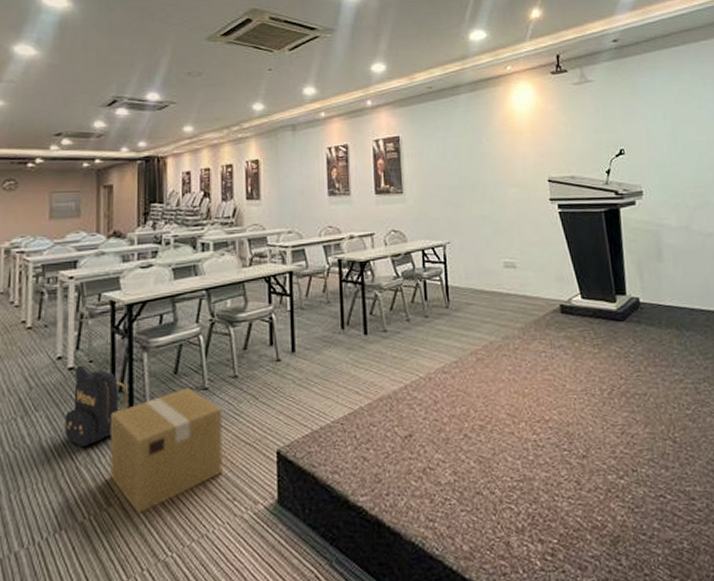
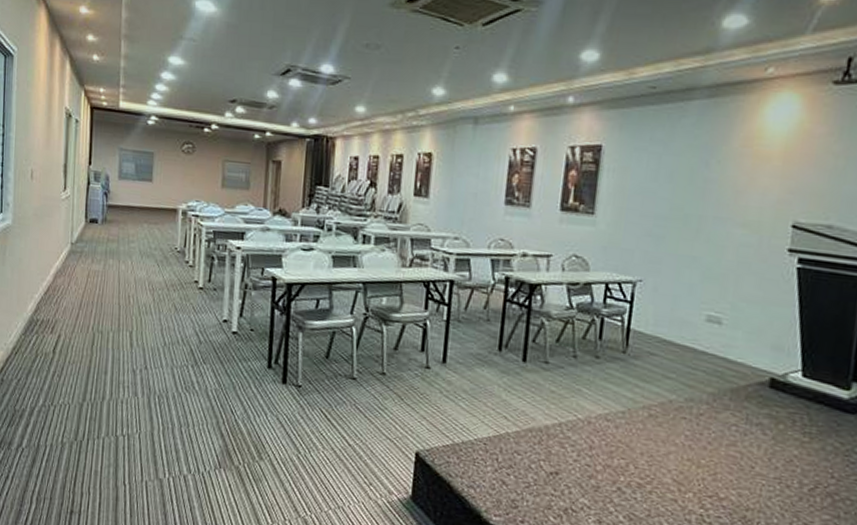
backpack: present [65,365,128,448] -> none [227,331,283,405]
cardboard box: present [110,388,223,514] -> none [263,373,368,473]

